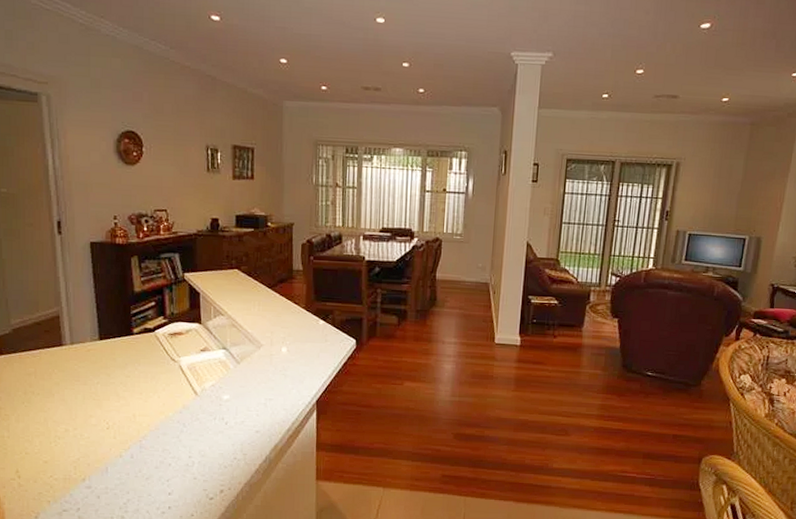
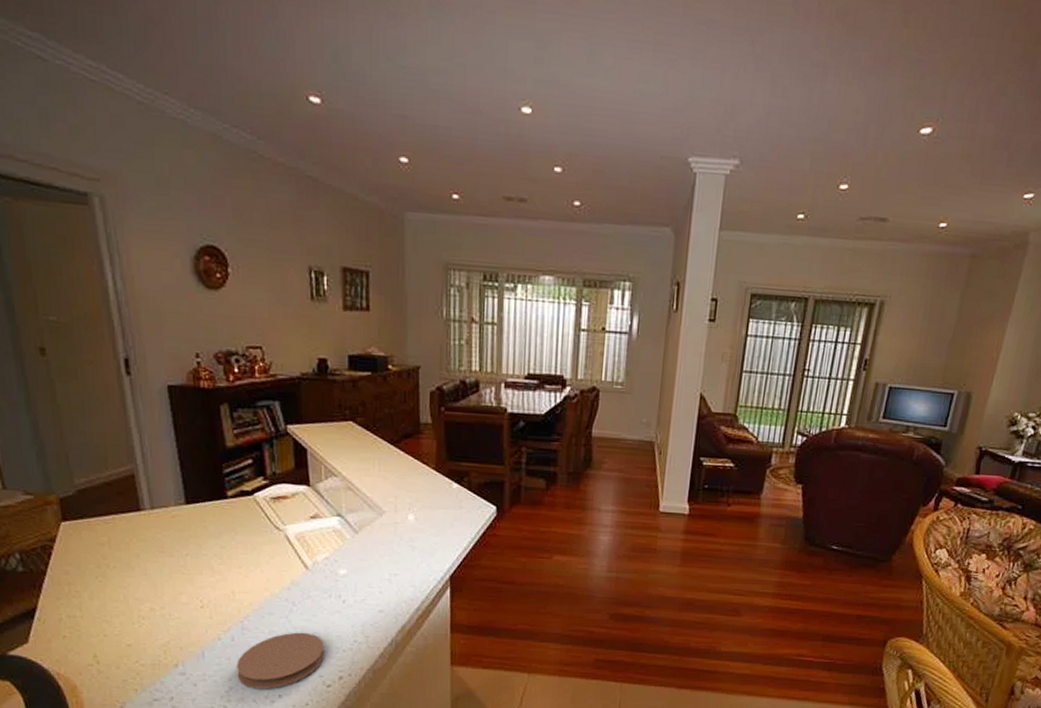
coaster: none [134,450,208,501] -> present [237,632,324,689]

